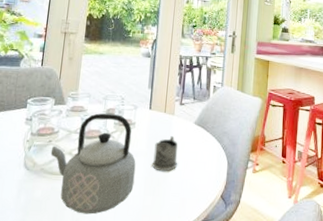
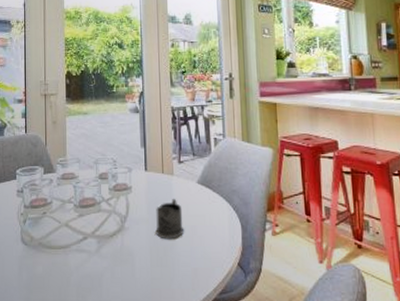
teapot: present [50,113,136,215] -> none [46,179,139,290]

